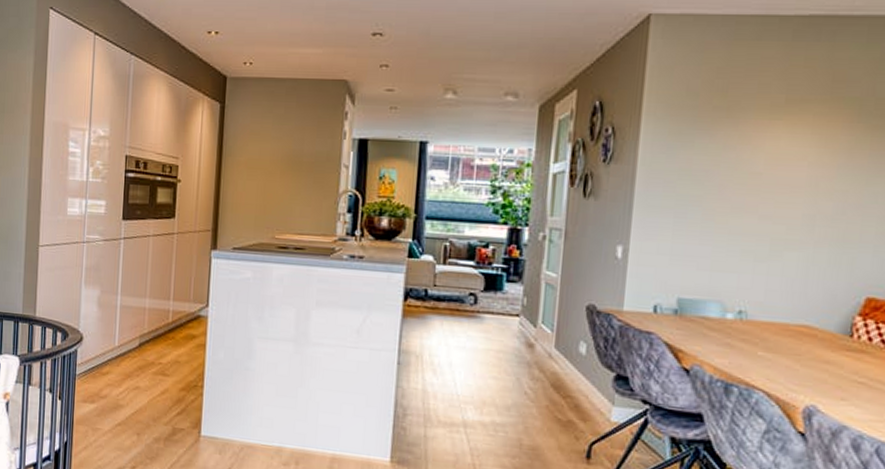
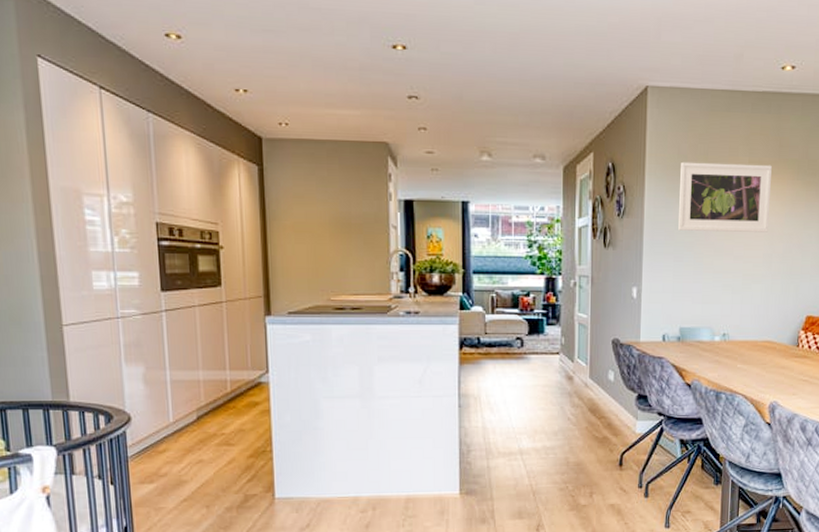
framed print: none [682,100,819,188] -> present [678,161,772,232]

